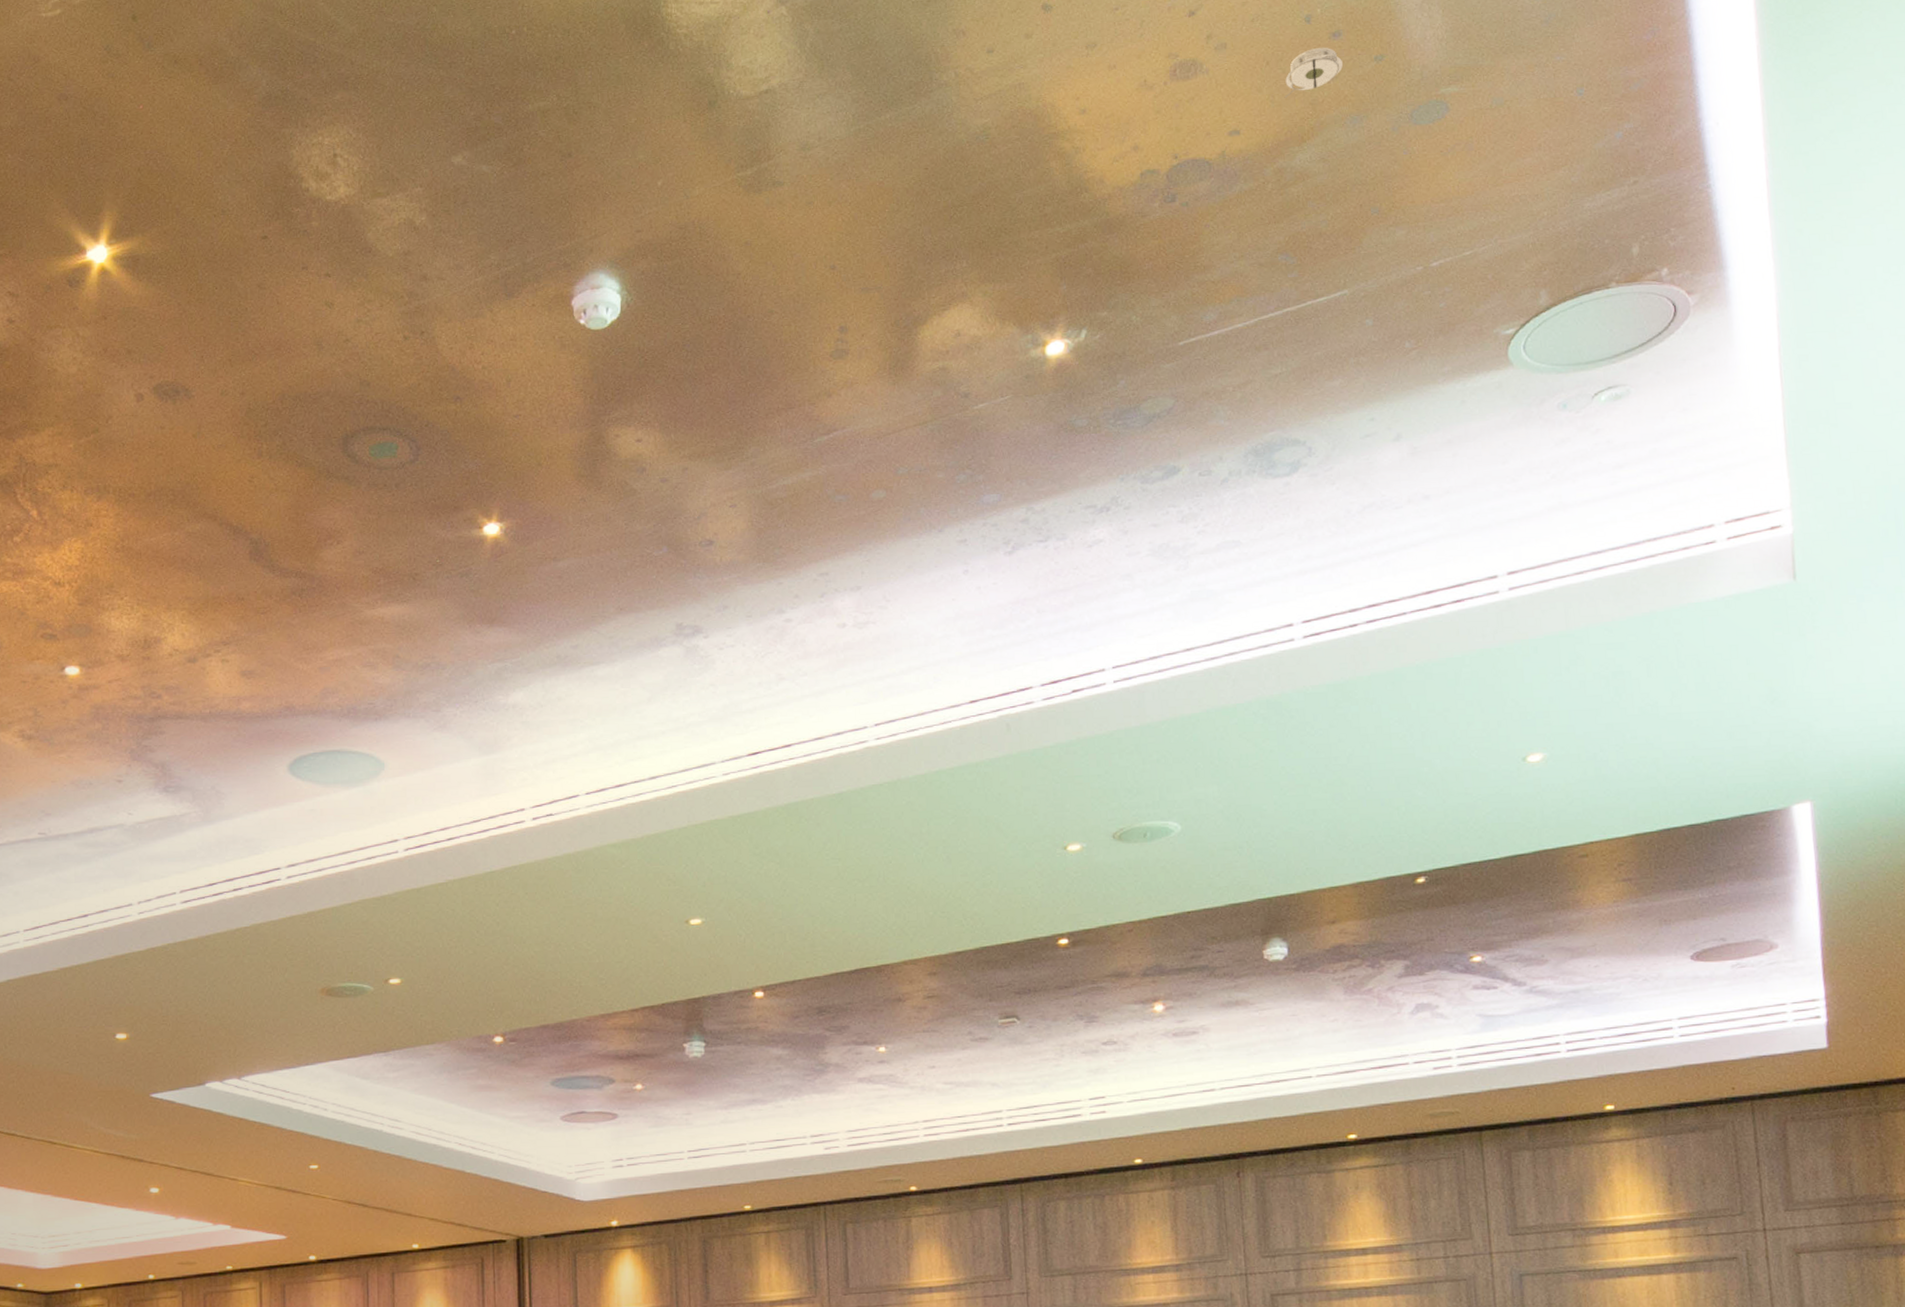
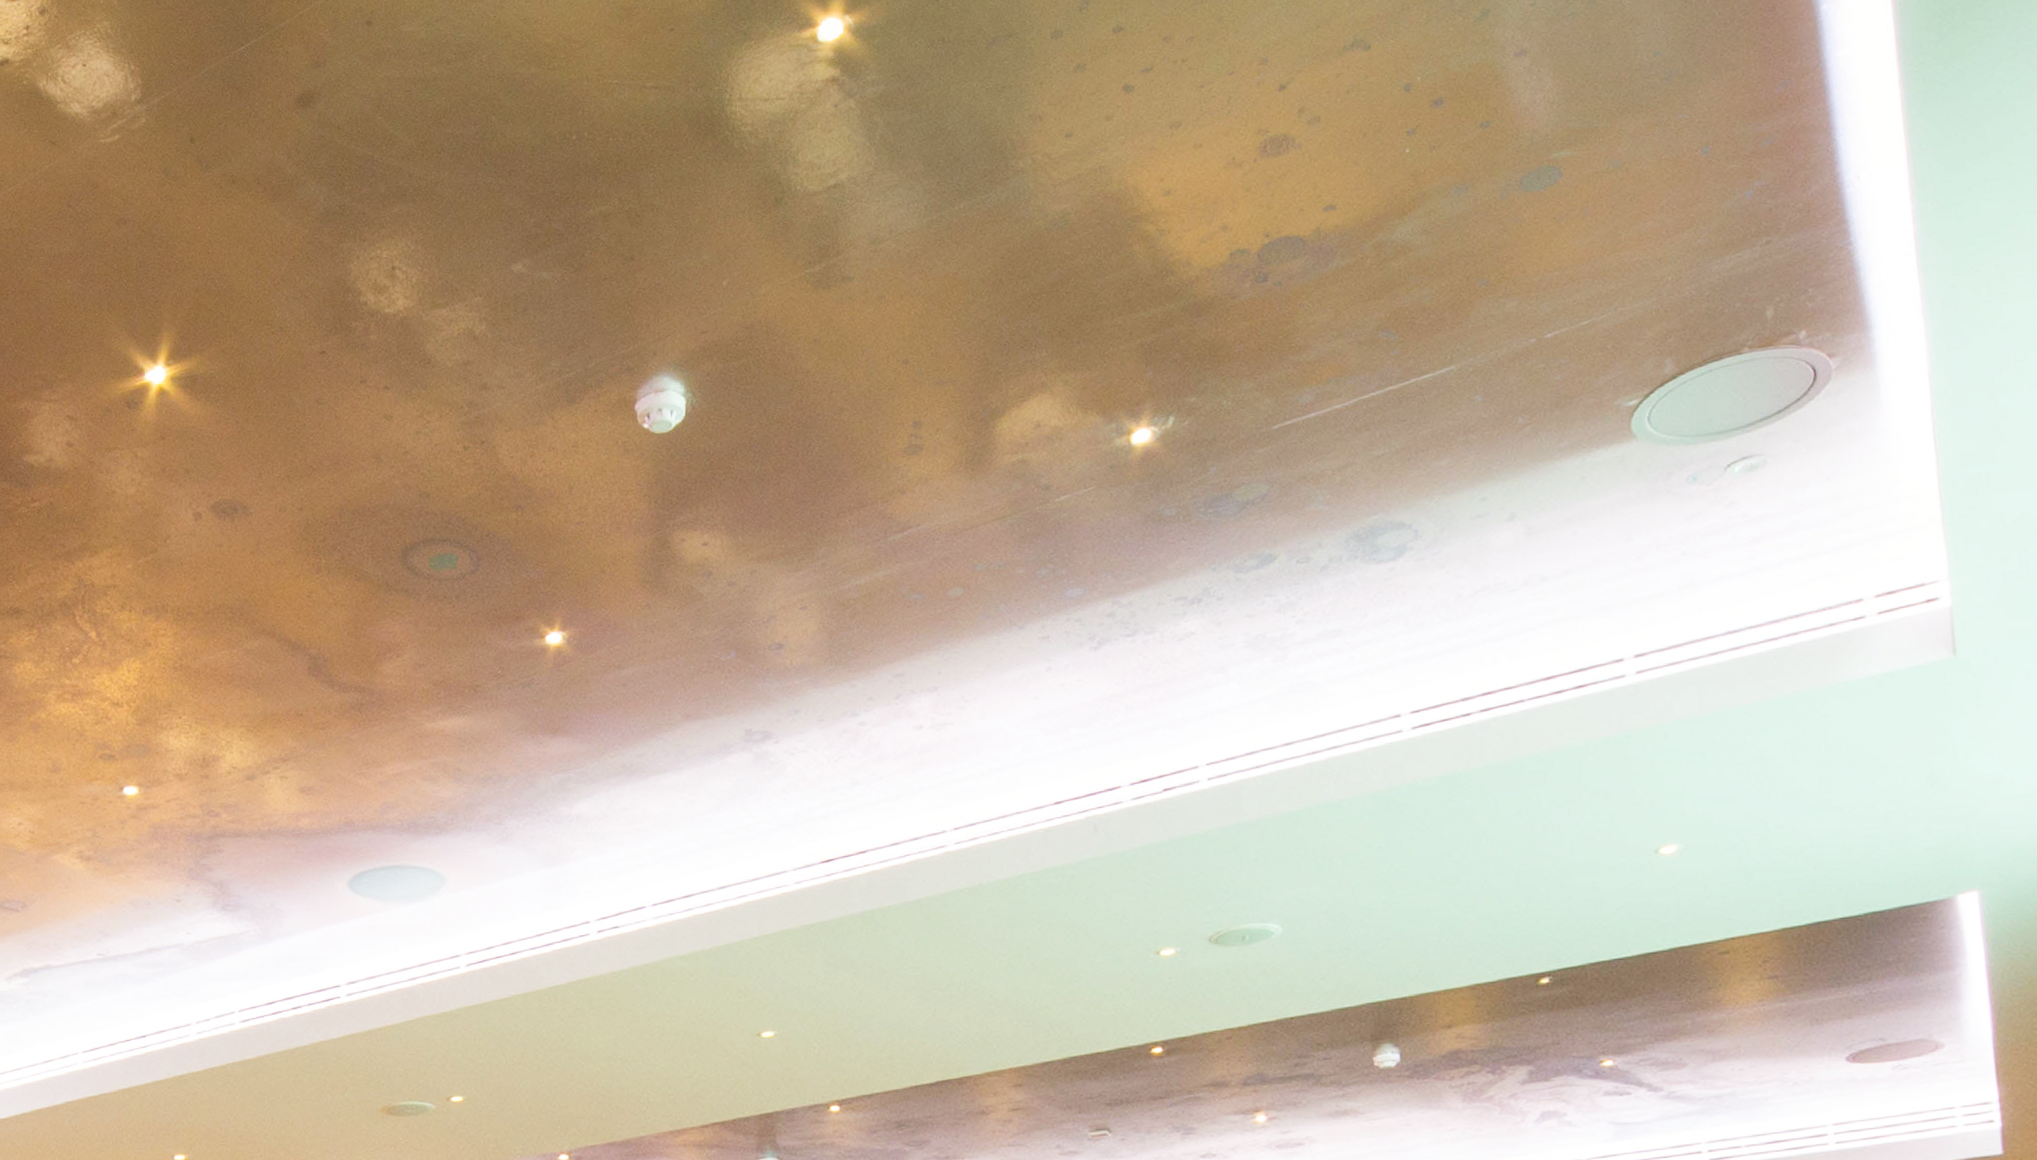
smoke detector: present [1284,47,1344,98] -> none [1383,115,1447,170]

